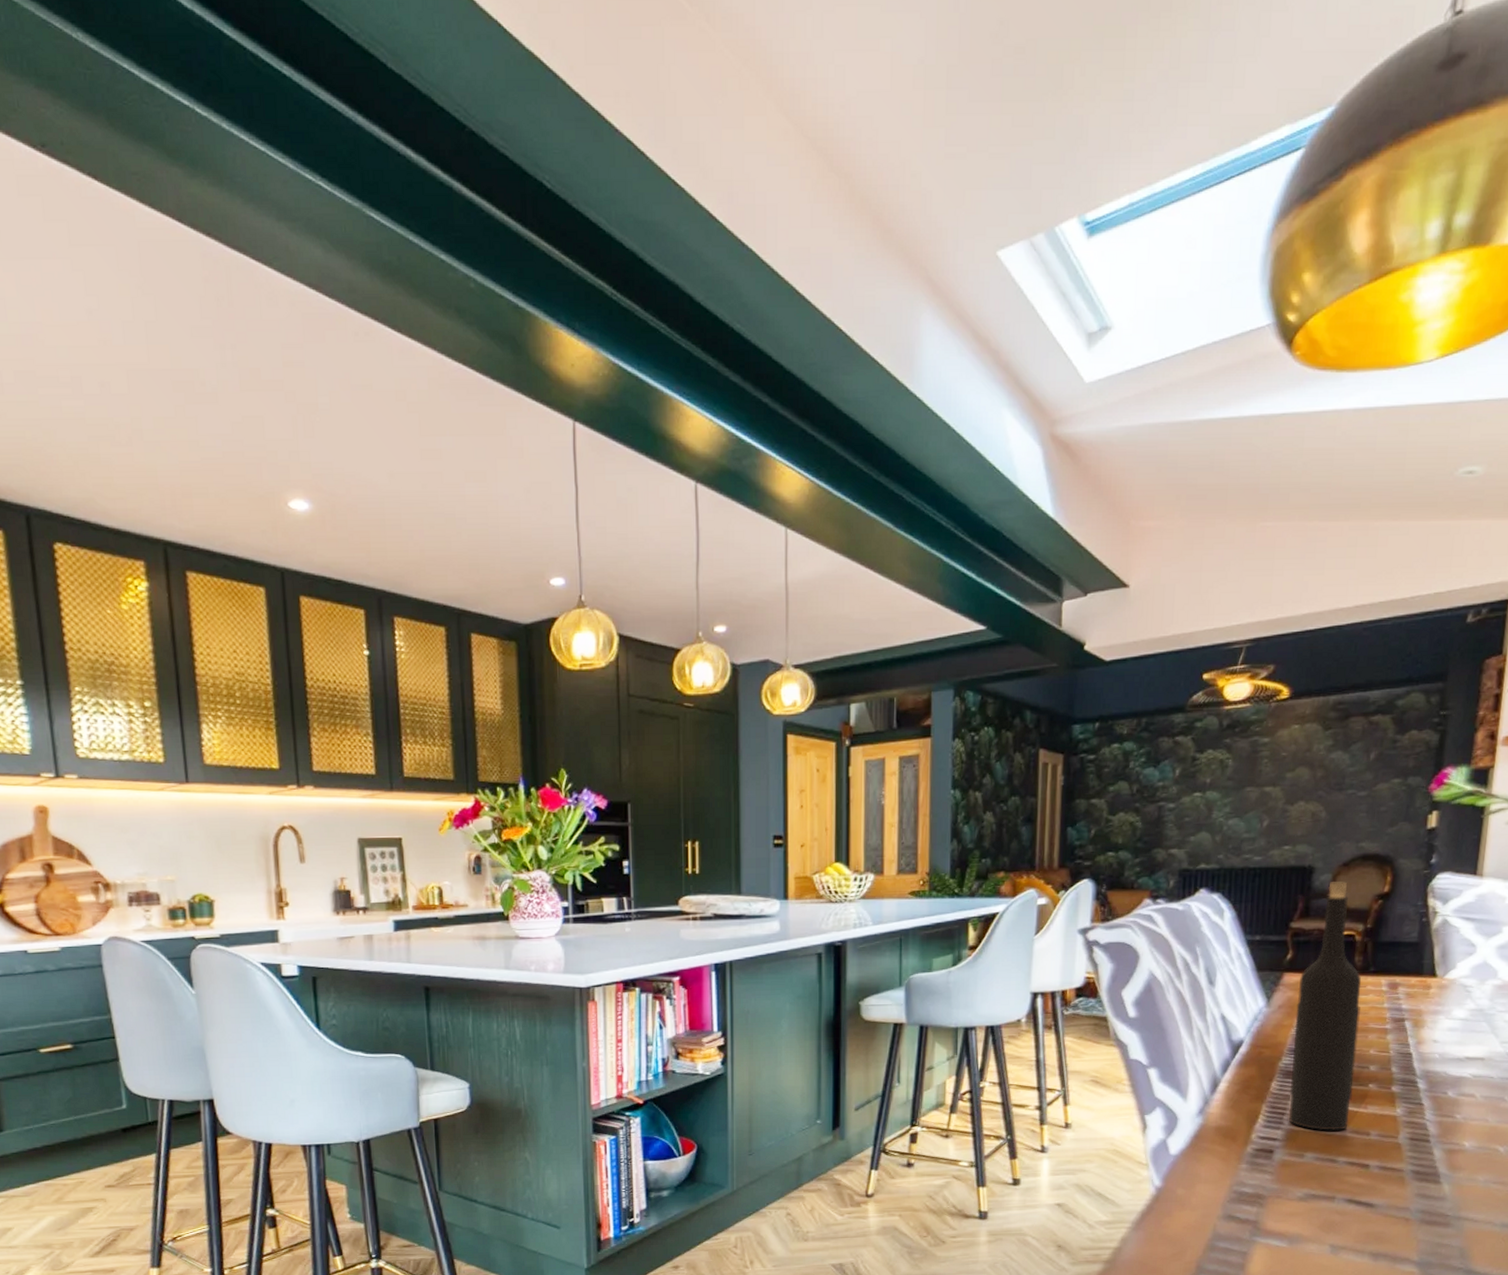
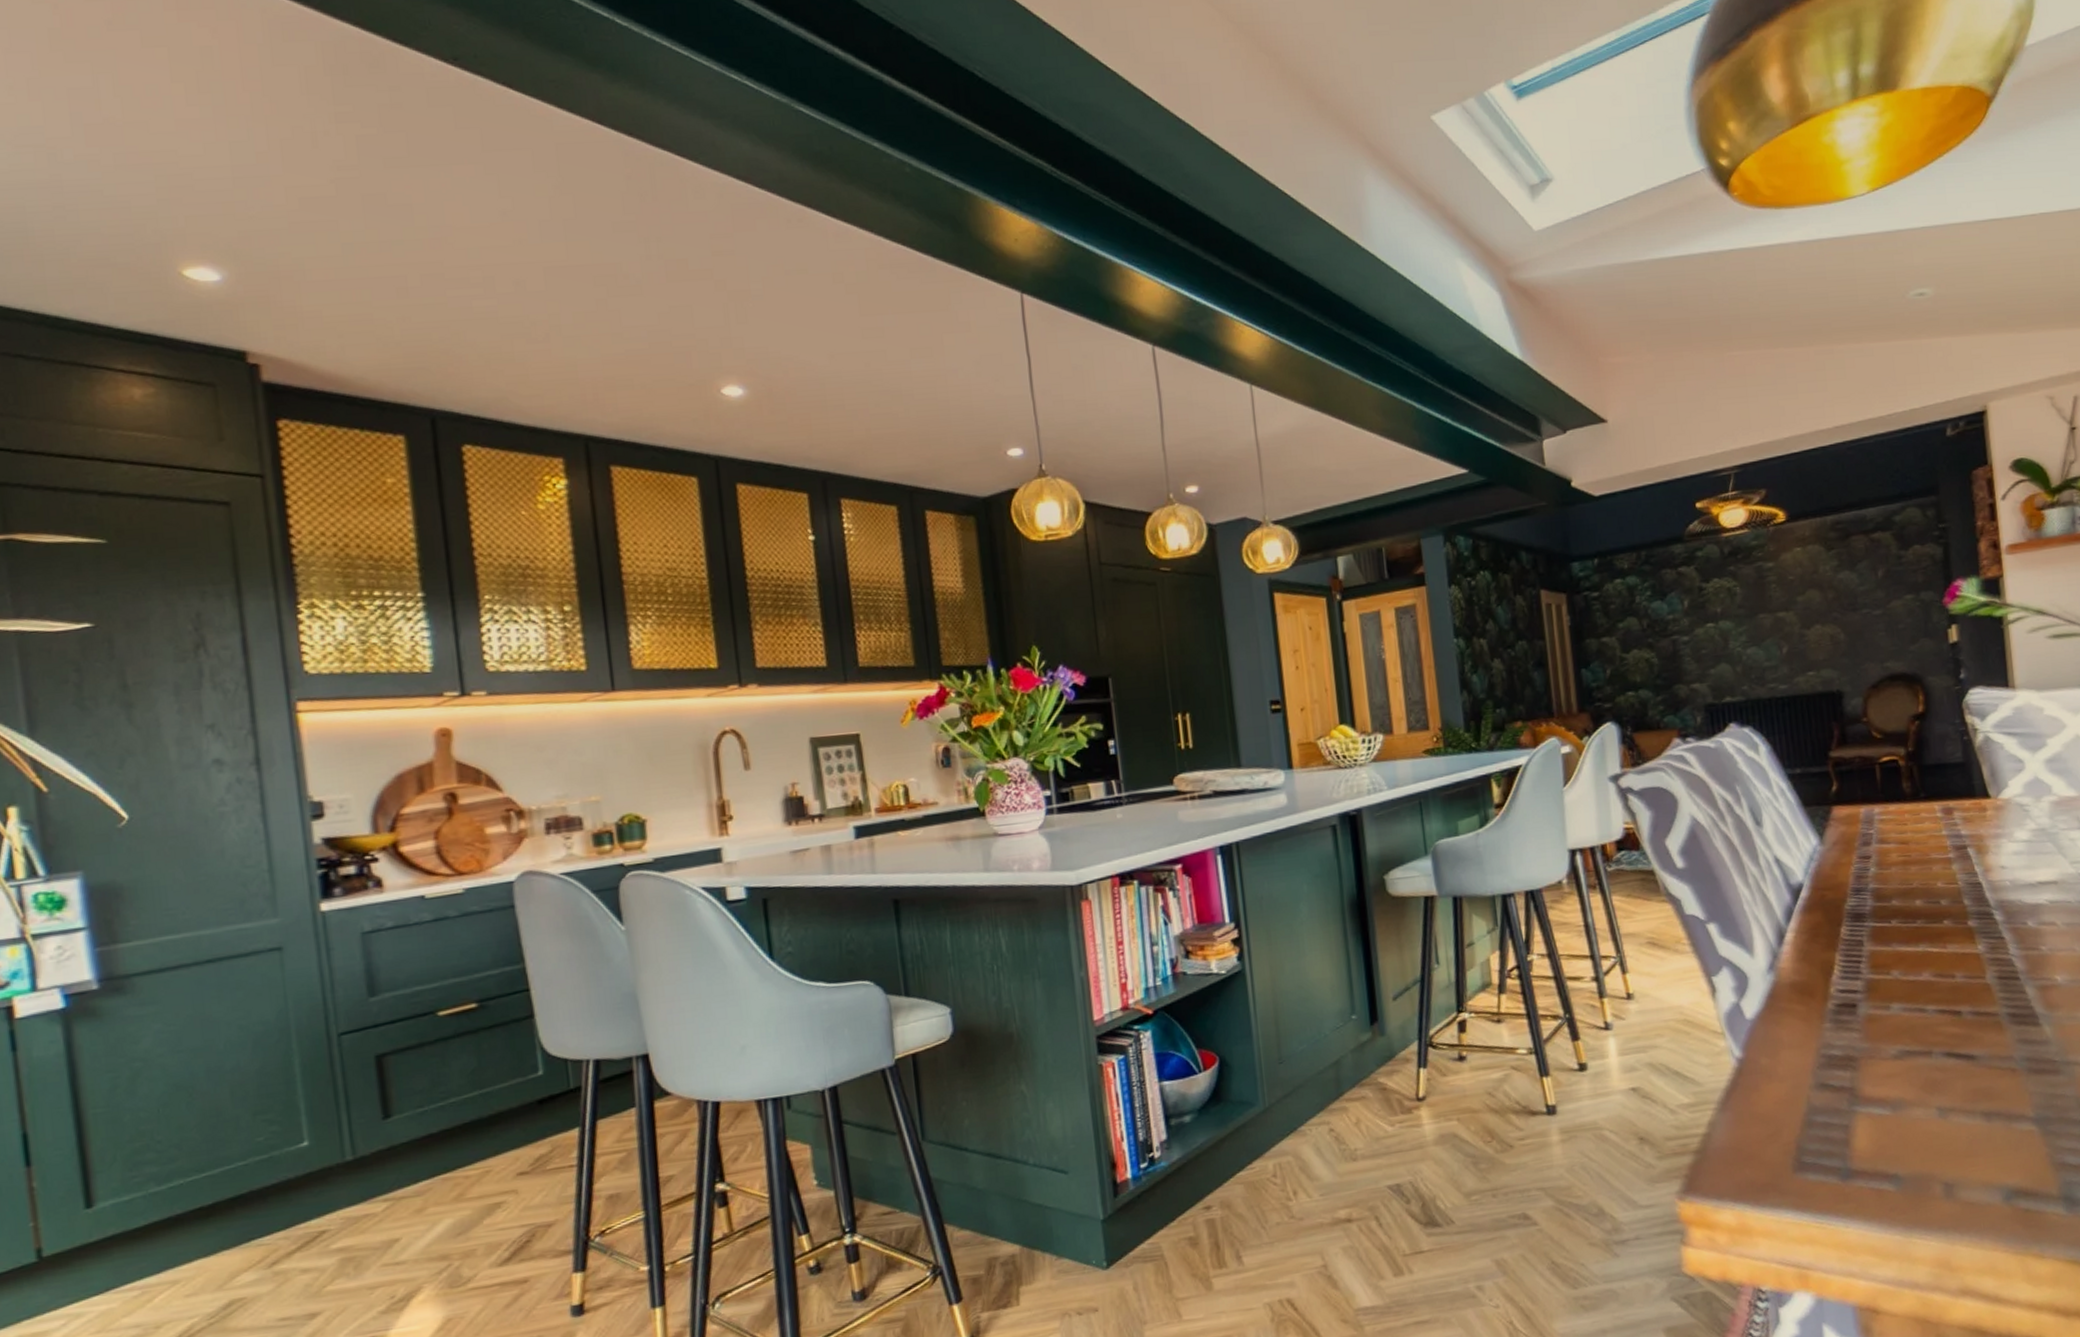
wine bottle: present [1289,881,1362,1131] -> none [1850,704,1930,978]

